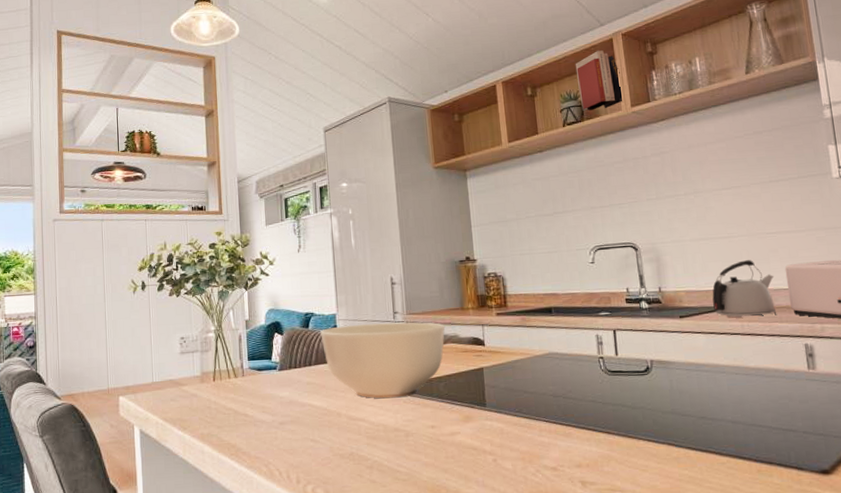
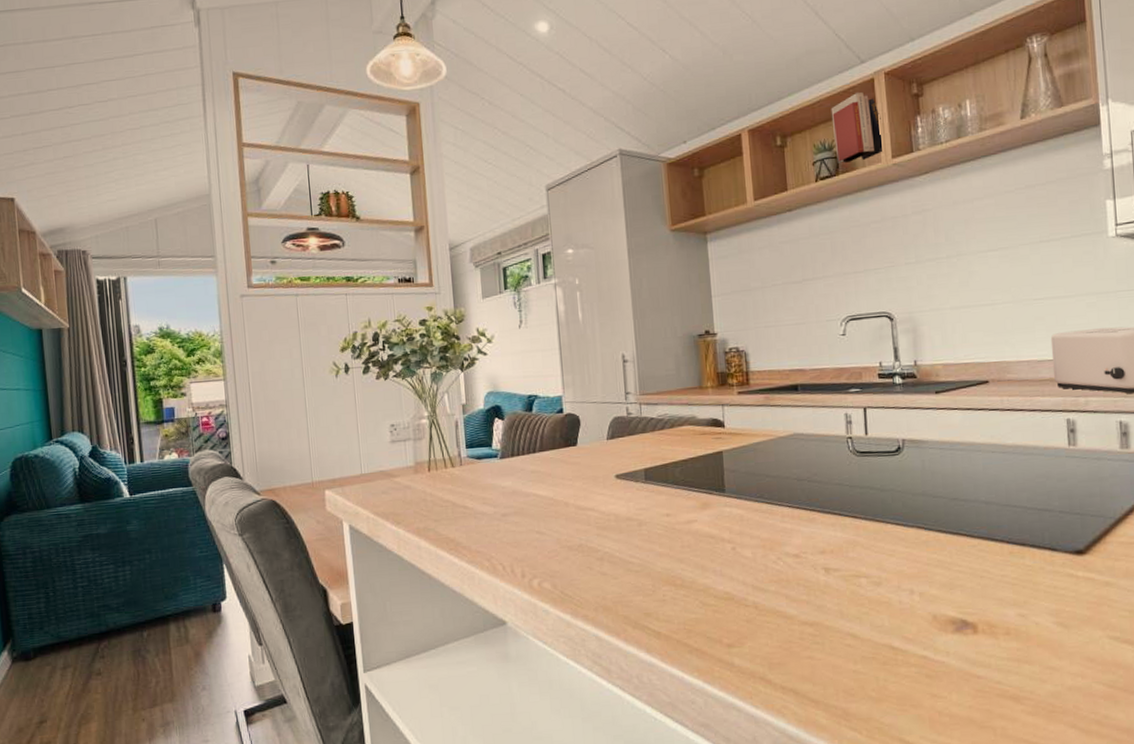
bowl: present [320,322,446,399] -> none [545,403,682,486]
kettle: present [712,260,777,318] -> none [971,329,1039,393]

